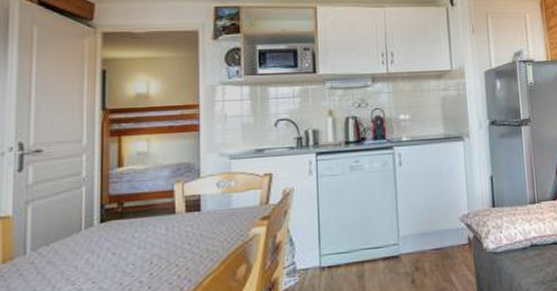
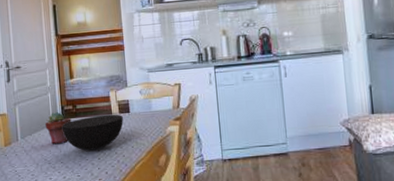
potted succulent: none [73,212,114,257] -> present [45,112,71,145]
bowl: none [98,213,190,265] -> present [62,114,123,151]

